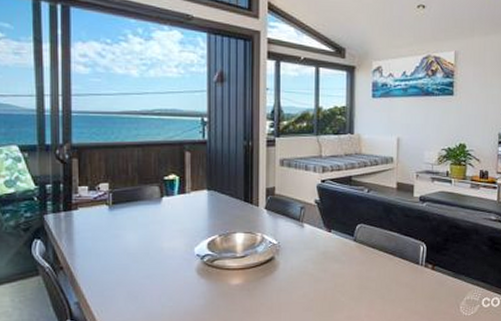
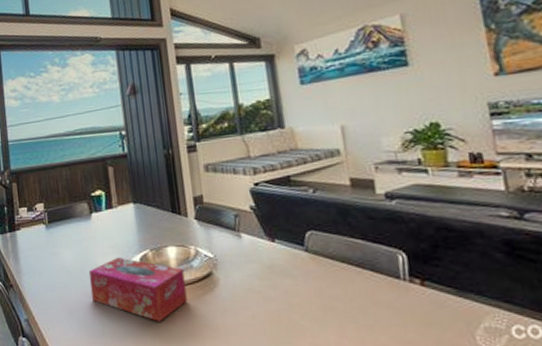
tissue box: none [152,241,249,302] -> present [88,257,188,322]

